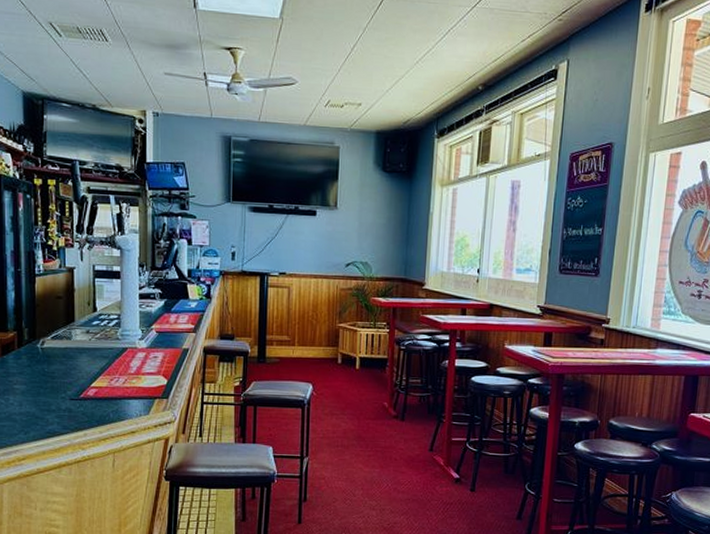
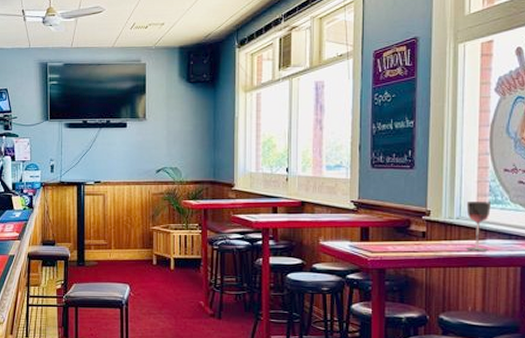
wineglass: none [639,311,664,360] -> present [466,202,491,251]

